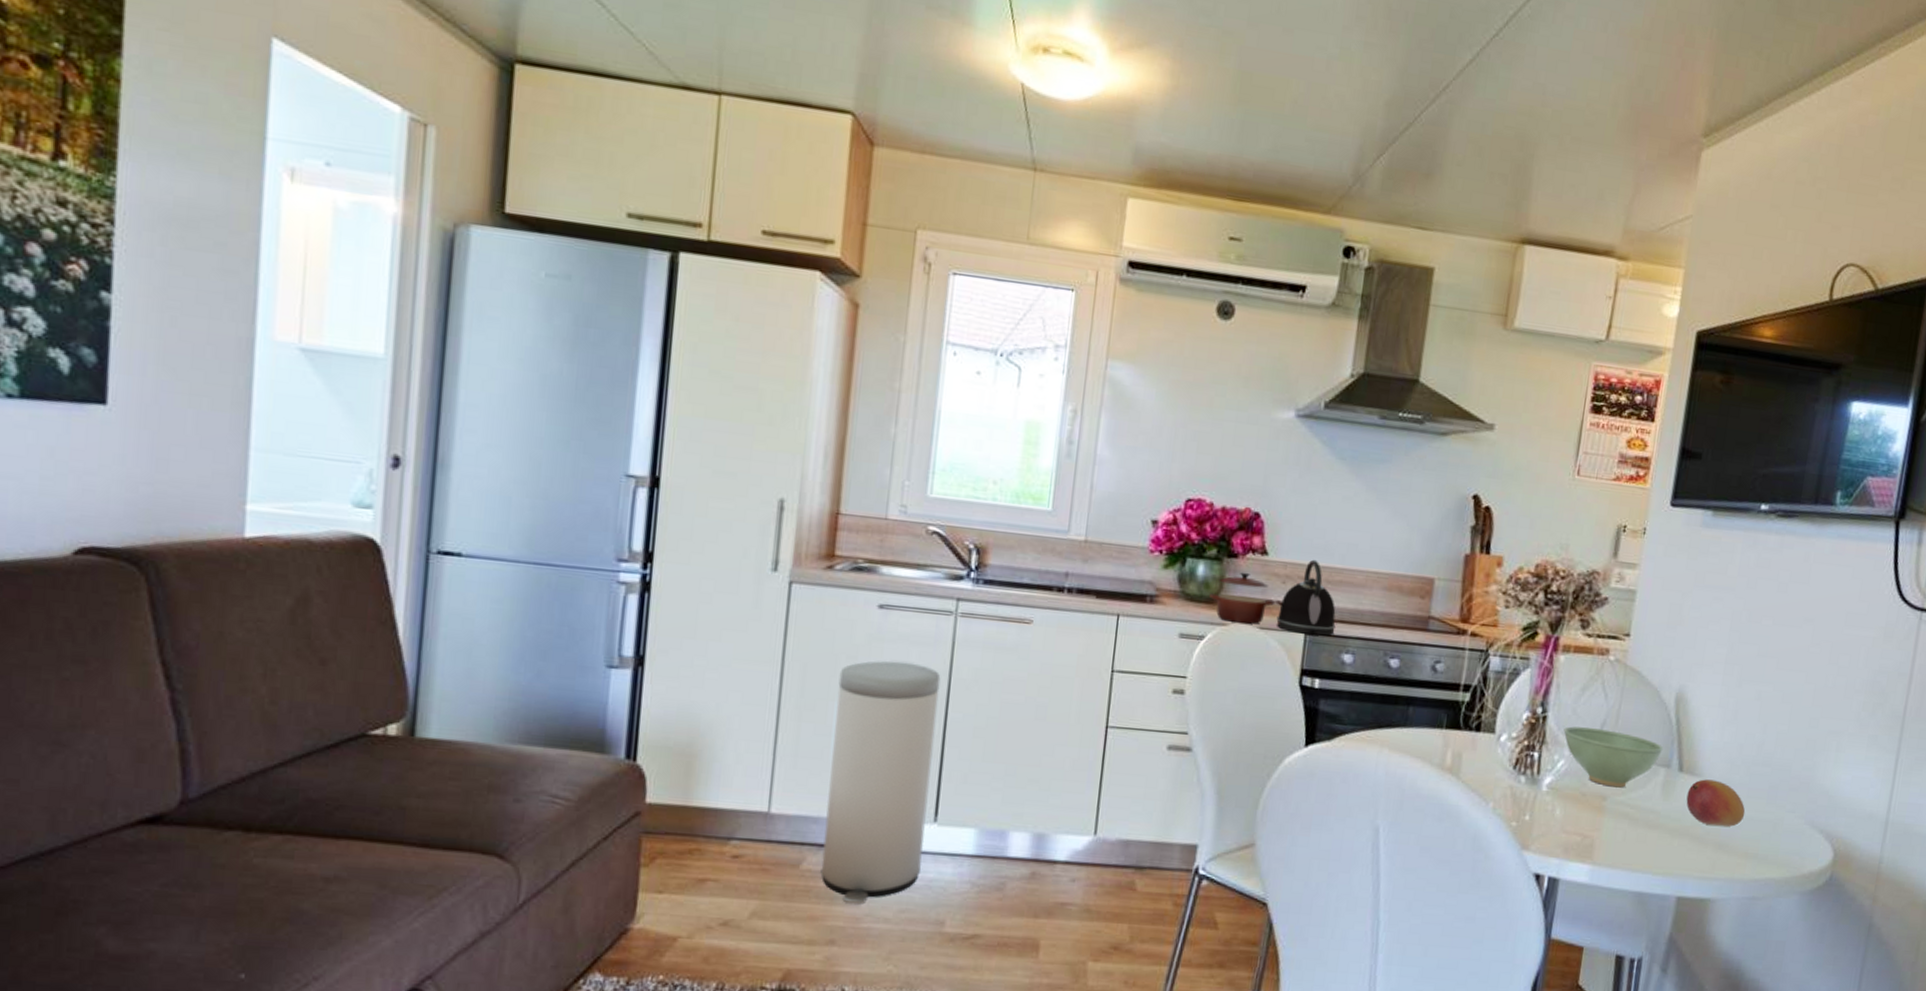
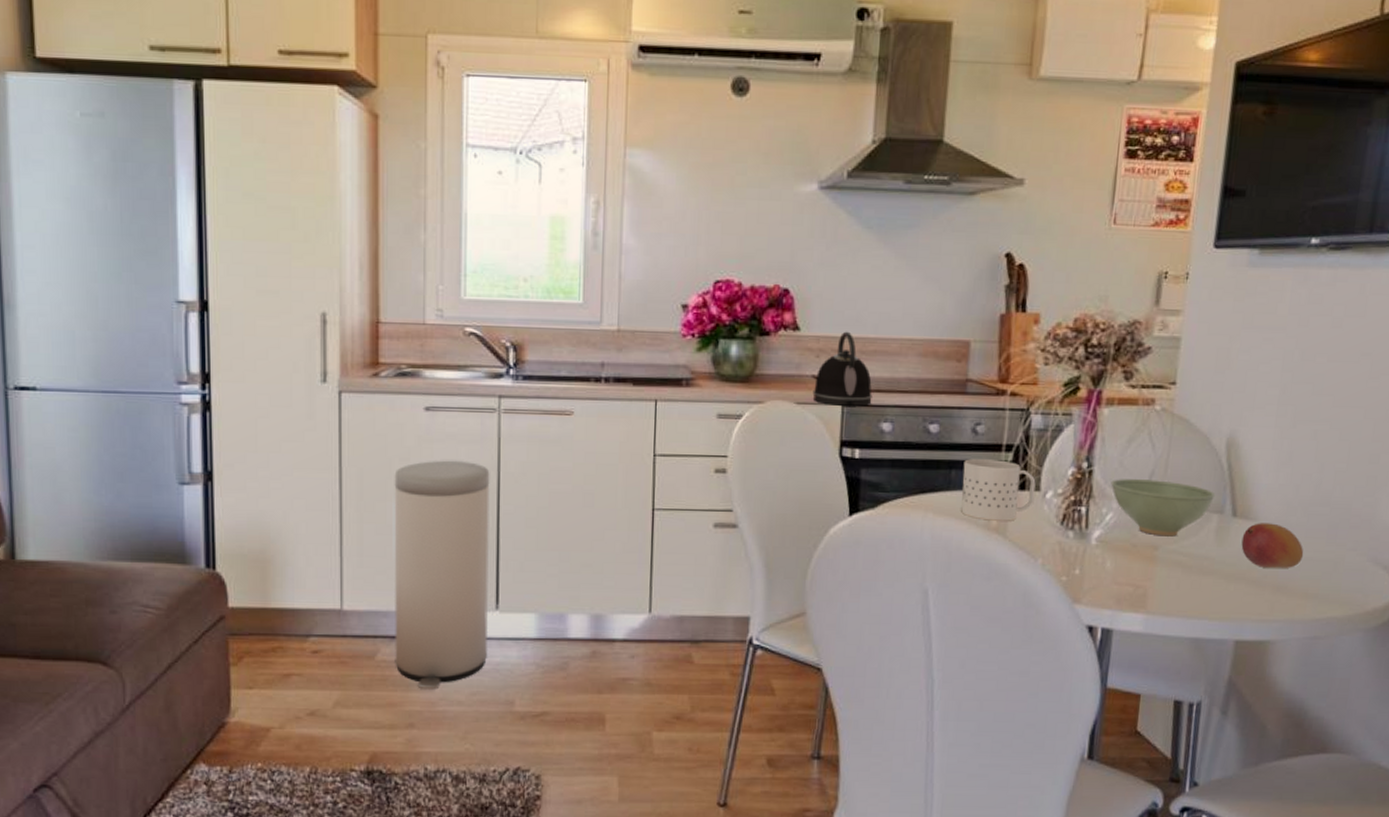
saucepan: present [1210,572,1276,624] -> none [744,349,811,400]
mug: none [1416,696,1491,763] -> present [961,459,1036,522]

